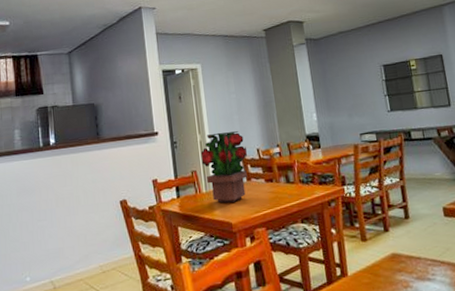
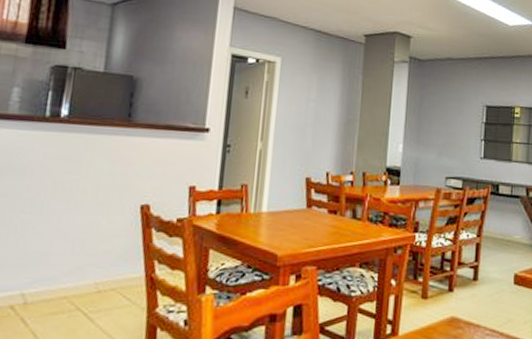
potted plant: present [200,131,247,203] -> none [256,144,315,231]

